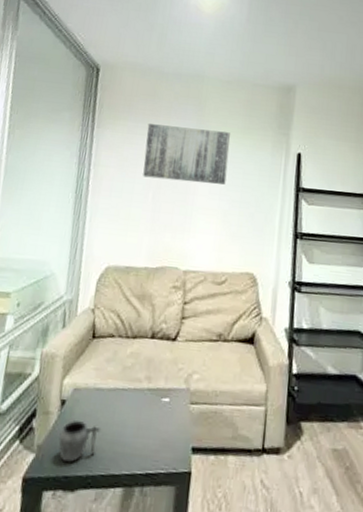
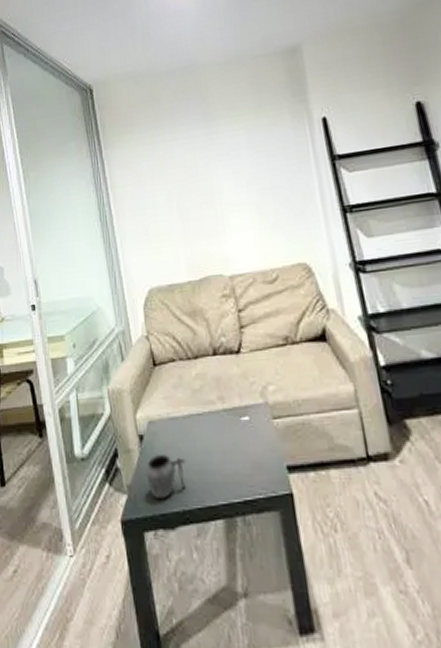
wall art: present [143,124,230,185] -> none [153,116,251,188]

